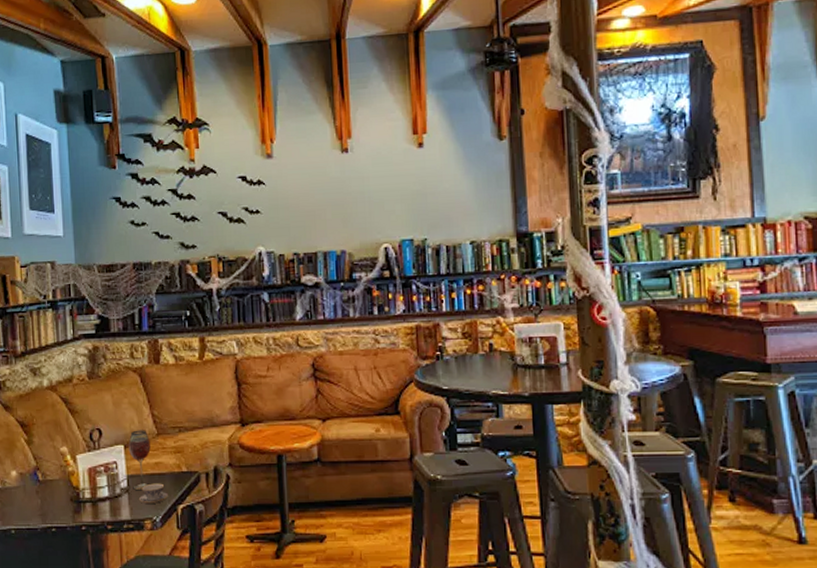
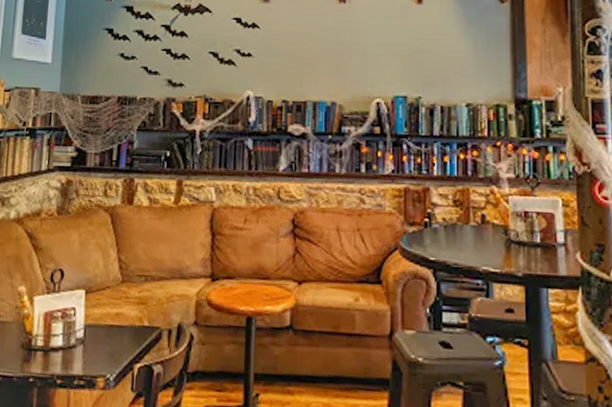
wineglass: present [128,430,151,490] -> none [89,275,114,342]
teacup: present [138,483,169,504] -> none [93,336,127,360]

